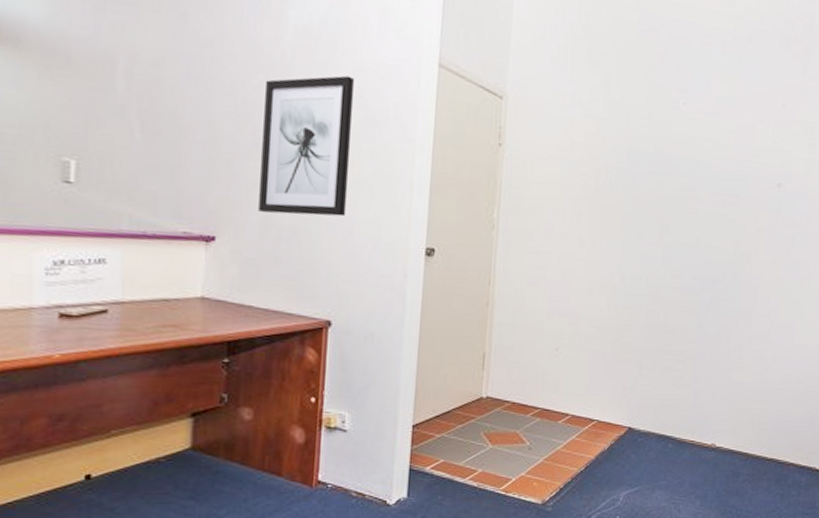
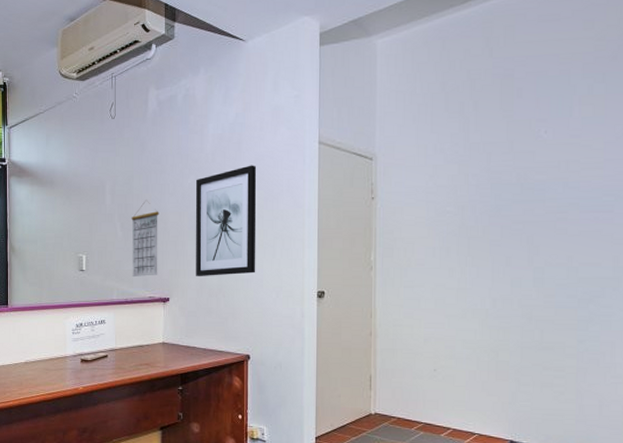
calendar: none [156,95,206,203] -> present [131,199,159,276]

